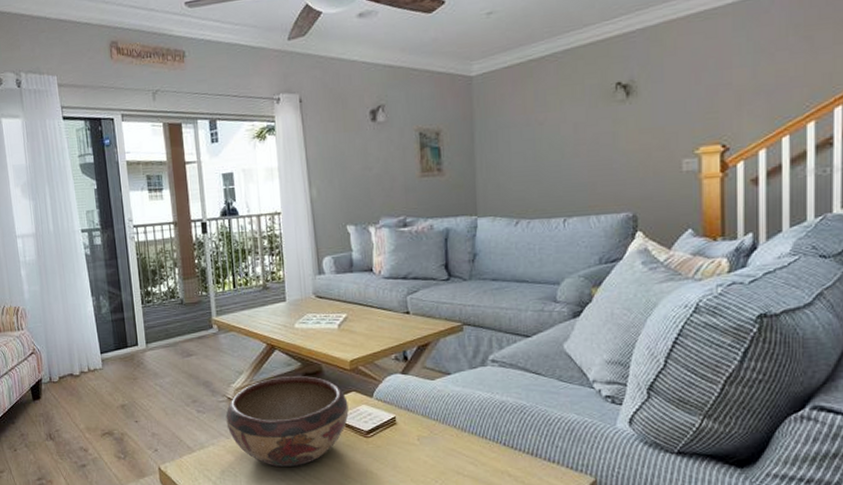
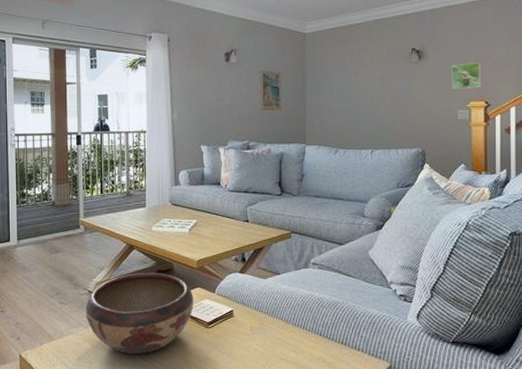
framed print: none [673,92,716,133] -> present [452,62,481,90]

